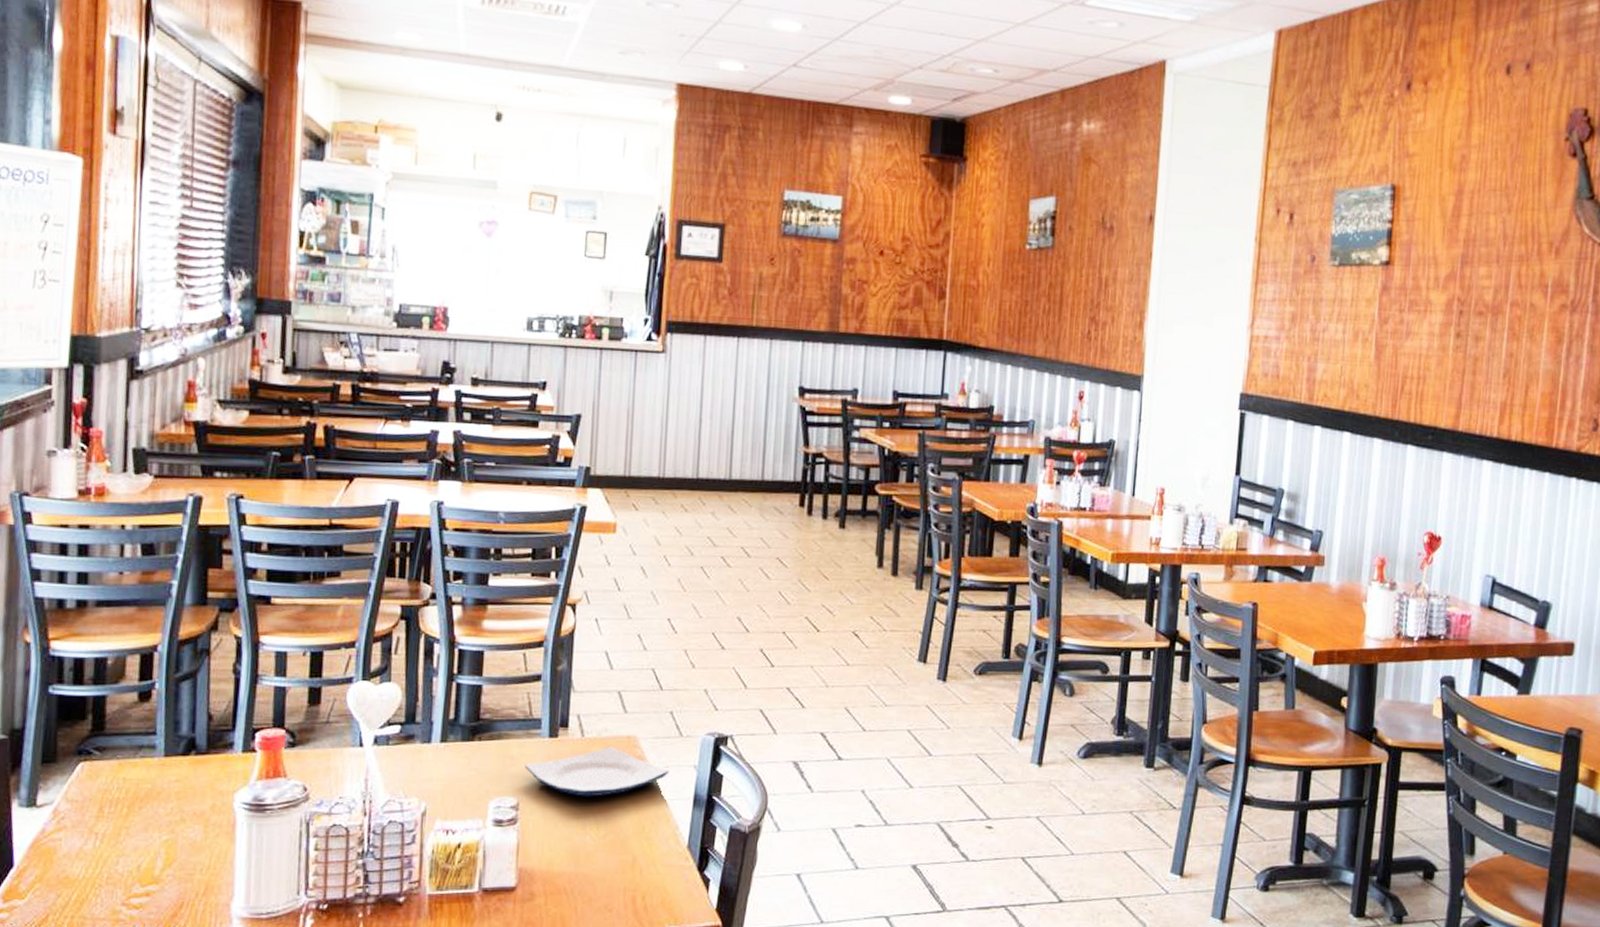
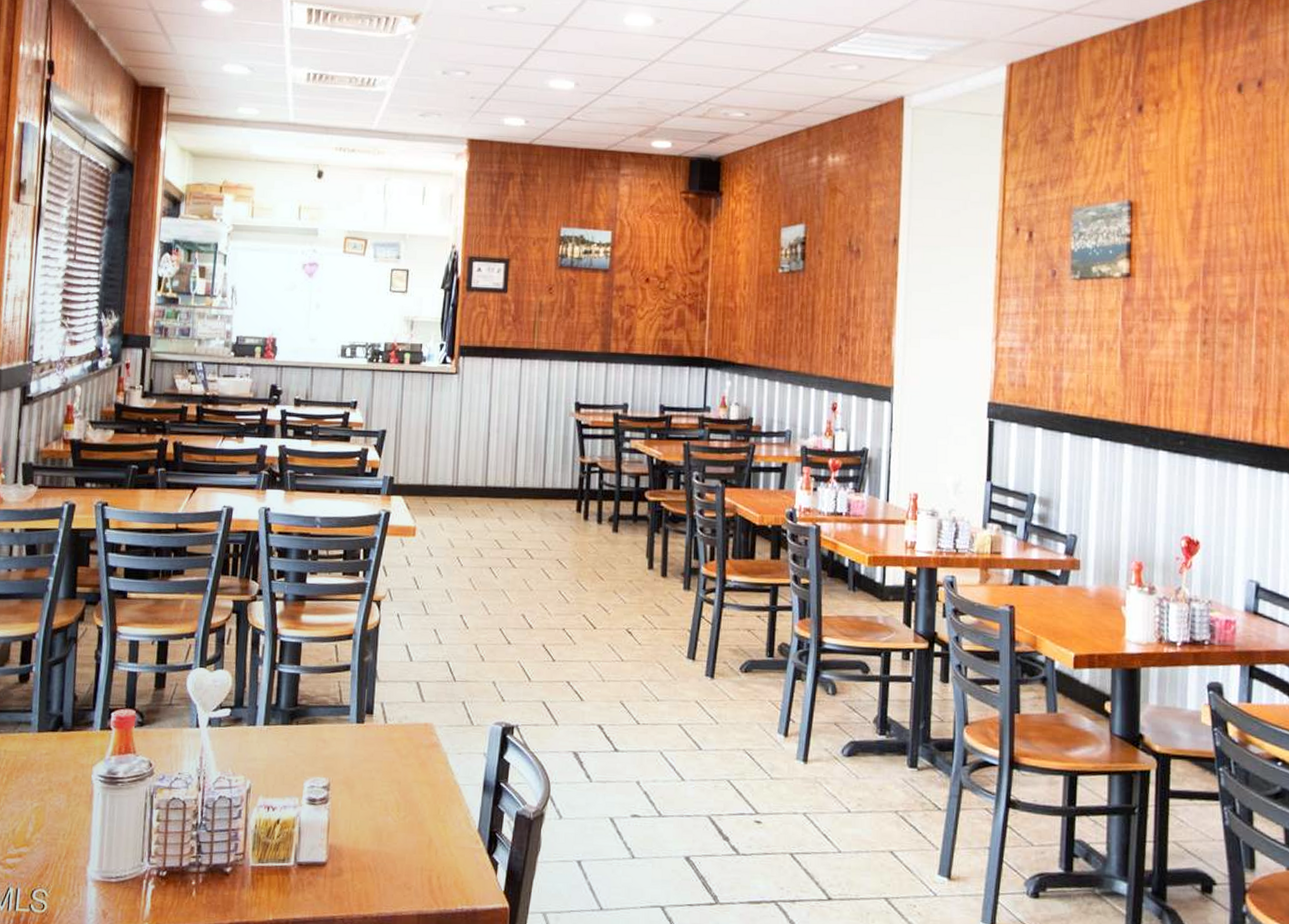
plate: present [524,746,670,797] -> none [335,733,462,780]

